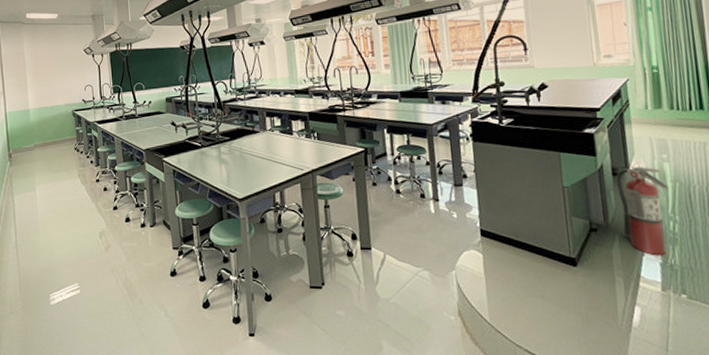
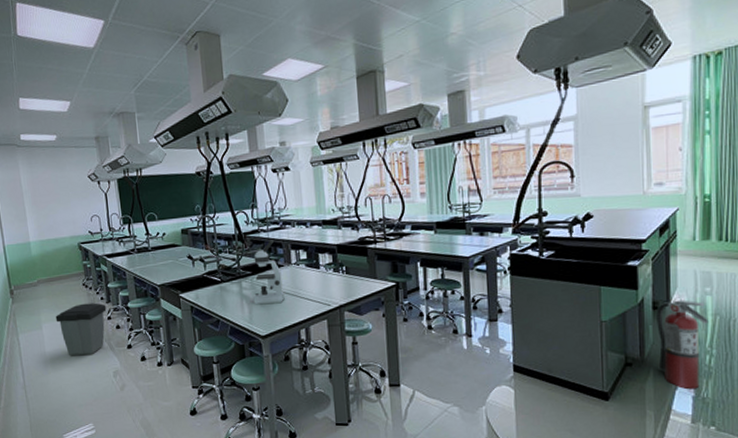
trash can: none [48,166,96,217] -> present [55,303,107,356]
microscope: none [231,108,261,168] -> present [253,240,285,304]

